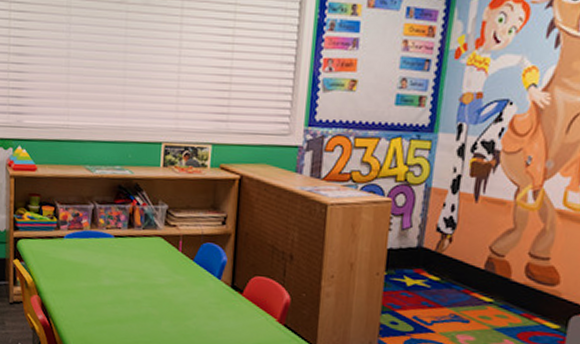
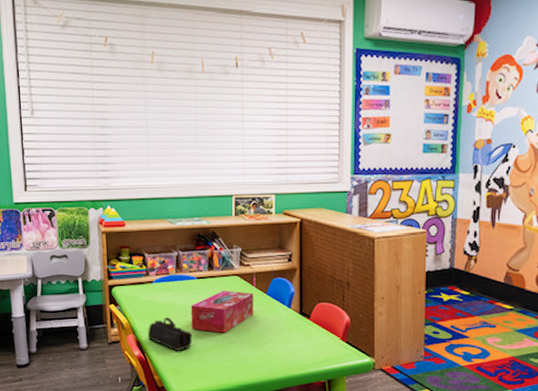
pencil case: none [54,278,105,319] -> present [148,316,193,351]
tissue box: none [104,252,178,303] -> present [191,290,253,333]

